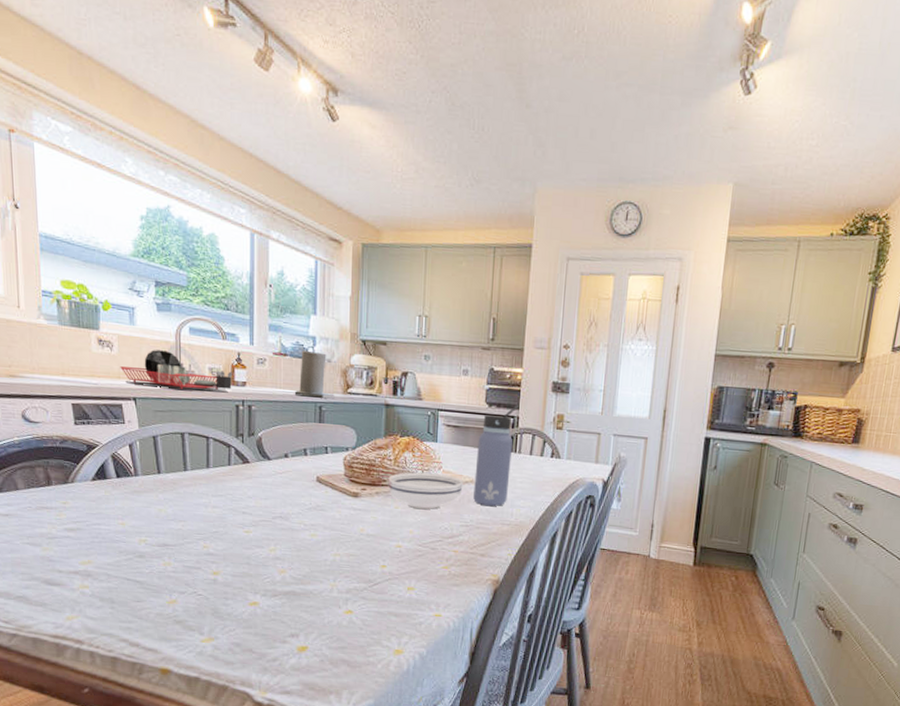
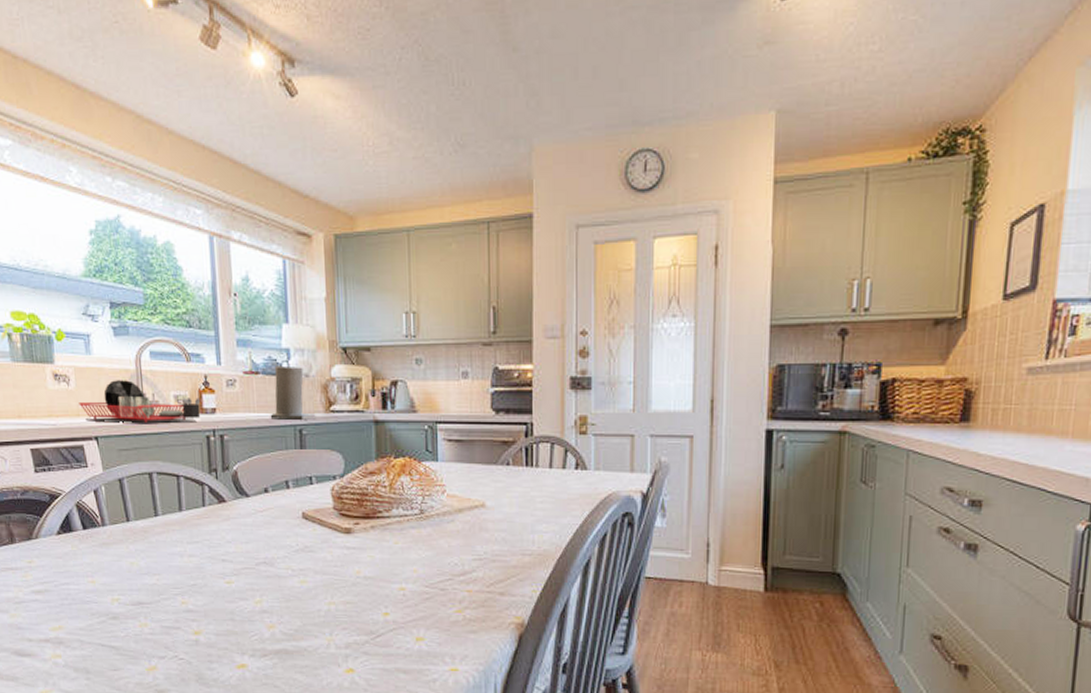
bowl: present [388,472,463,509] -> none [384,499,472,542]
water bottle: present [473,405,520,506] -> none [485,408,533,533]

